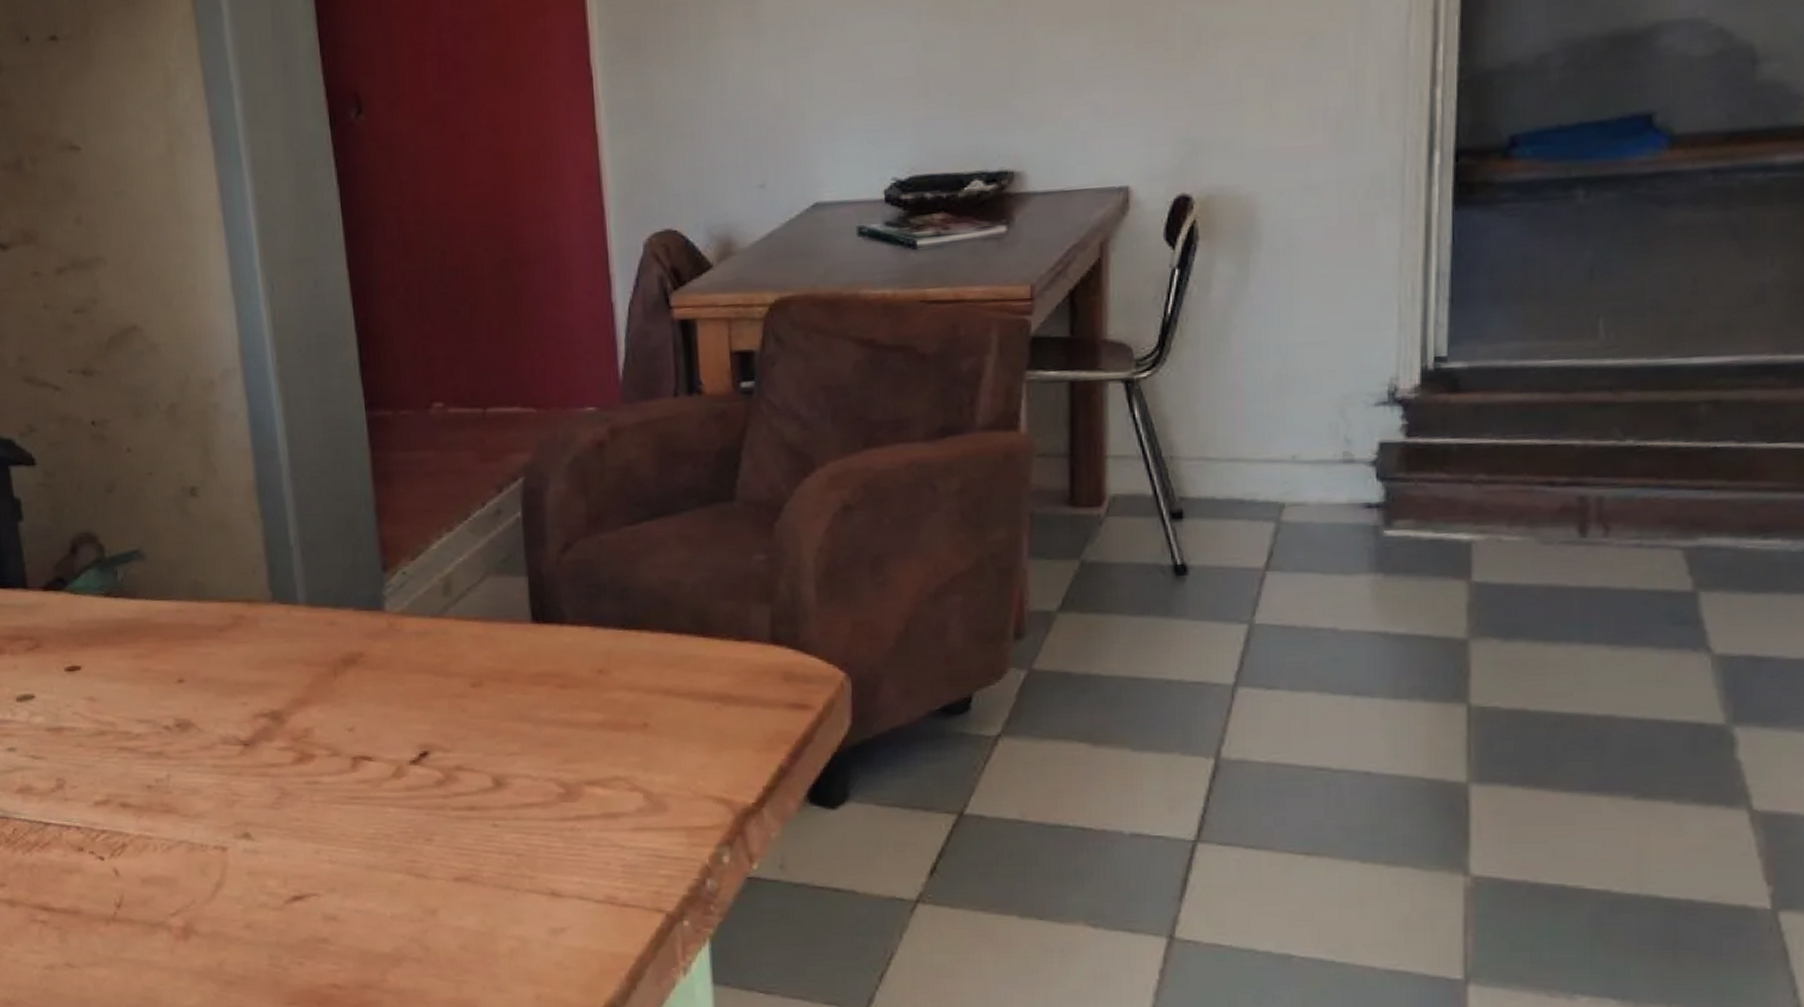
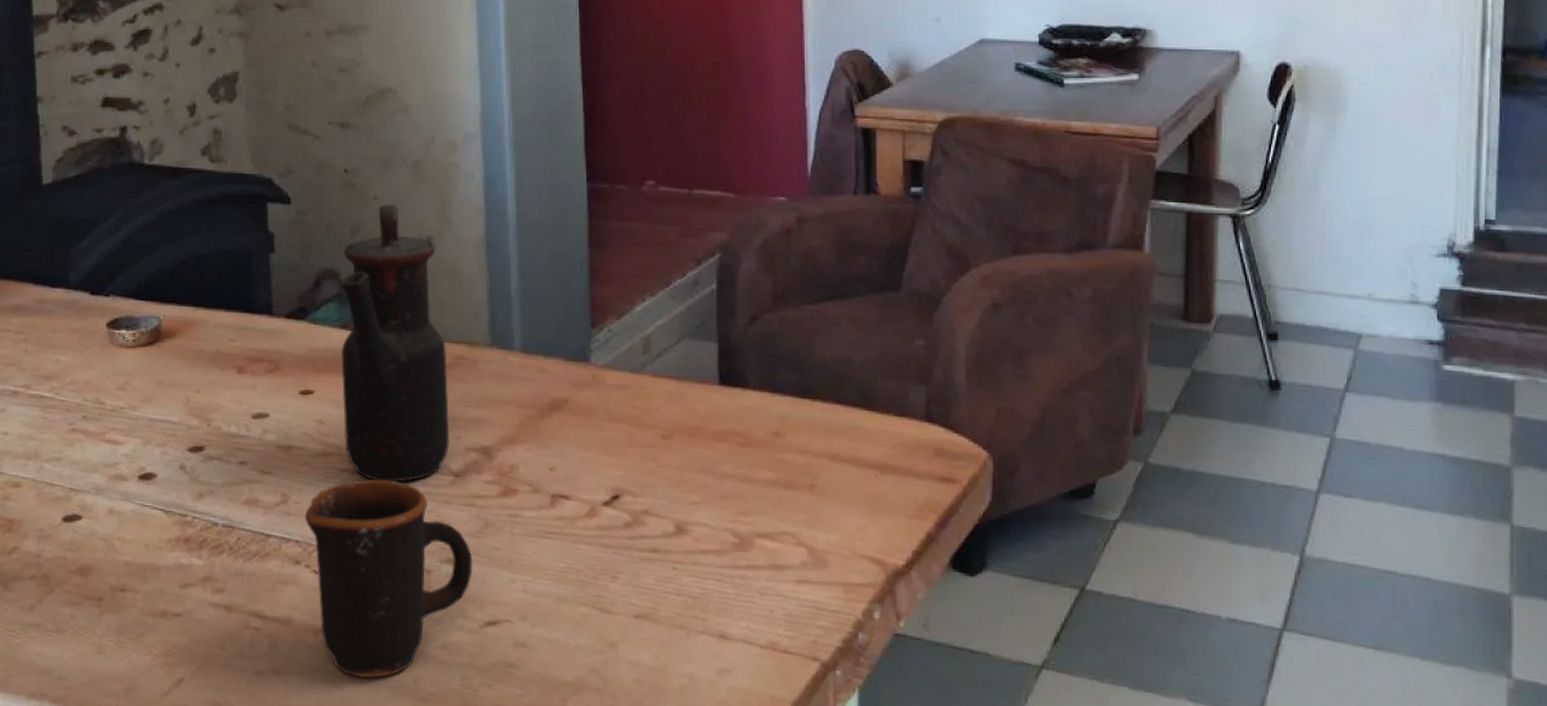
mug: none [83,755,272,964] -> present [304,478,473,678]
teapot: none [97,454,235,757] -> present [339,203,450,482]

